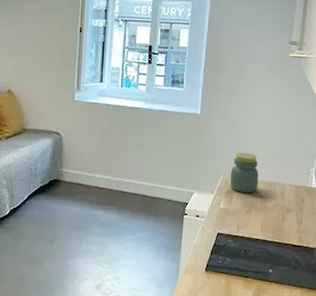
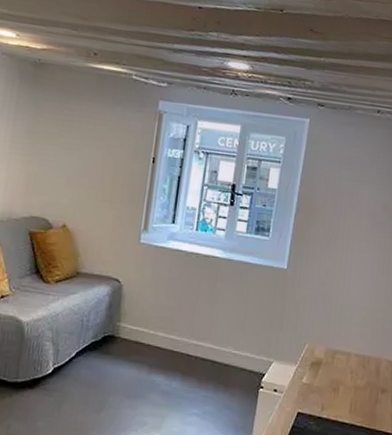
jar: present [230,152,259,194] -> none [316,317,351,368]

